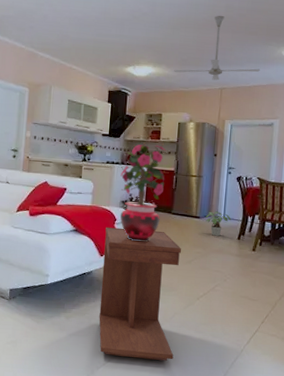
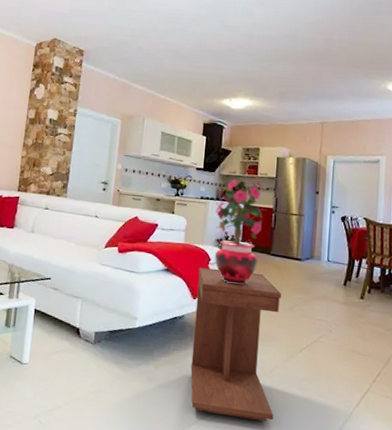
ceiling fan: present [174,15,261,81] -> none [272,48,364,115]
potted plant: present [205,211,232,236] -> none [307,253,336,281]

